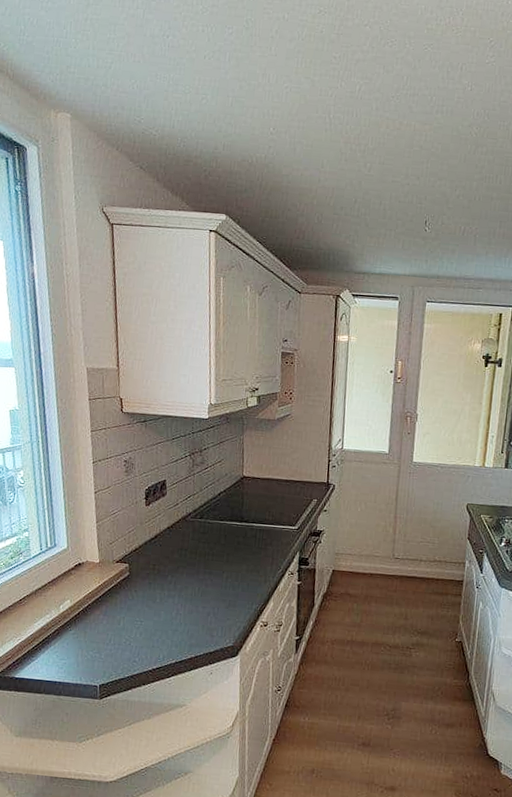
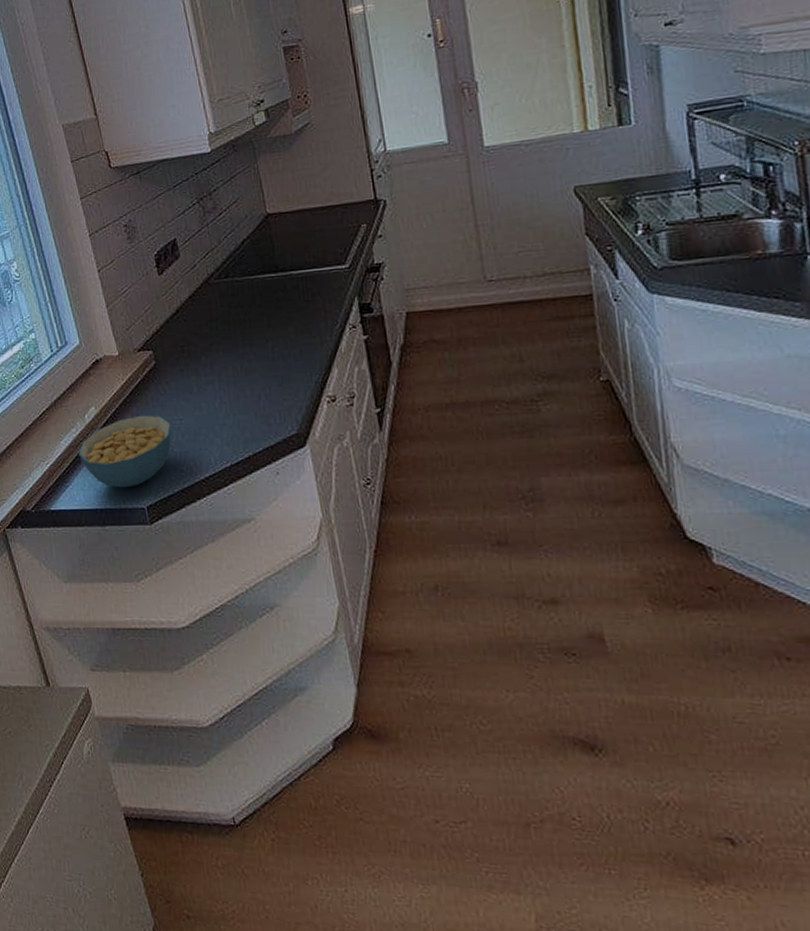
cereal bowl: none [48,613,132,668] -> present [79,415,172,488]

